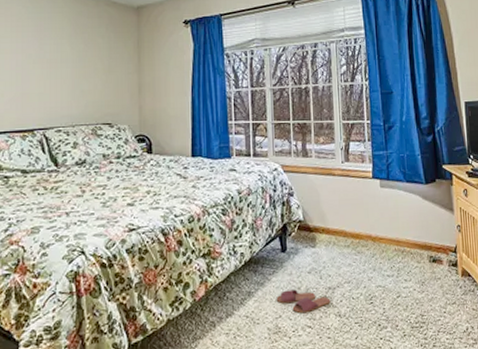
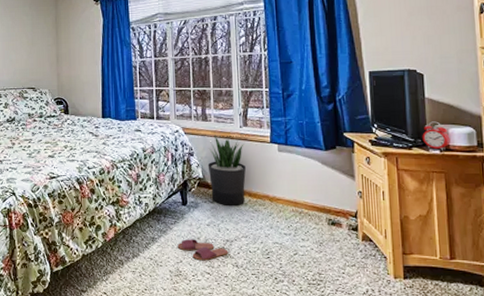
planter: none [308,172,348,249] -> present [207,135,246,205]

